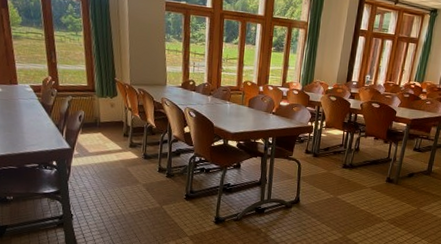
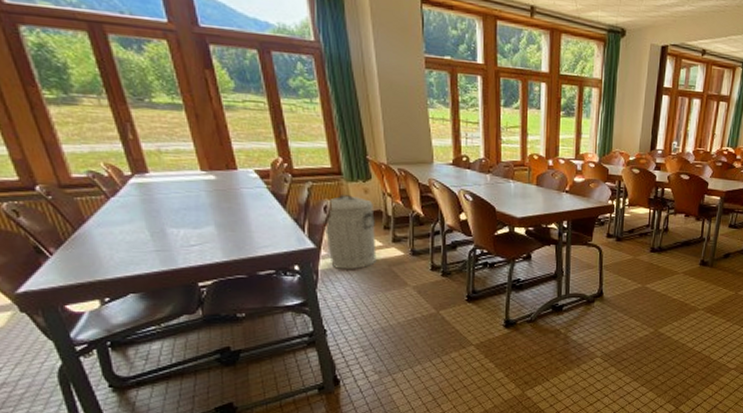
trash can: none [78,107,118,168] -> present [324,195,377,270]

